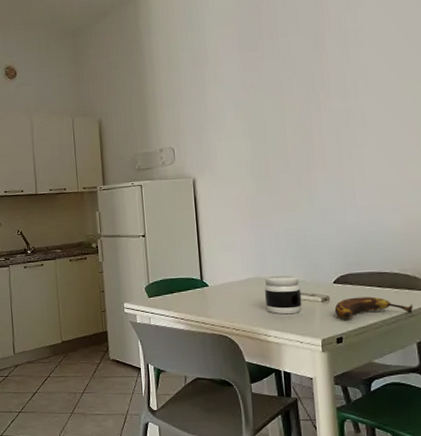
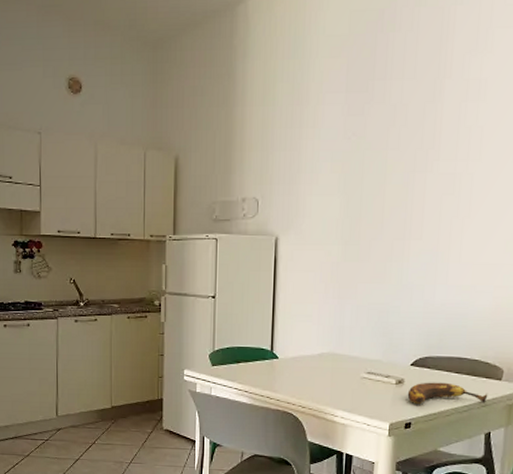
jar: present [264,275,302,315] -> none [336,352,376,395]

